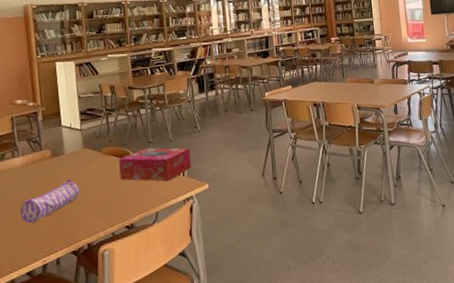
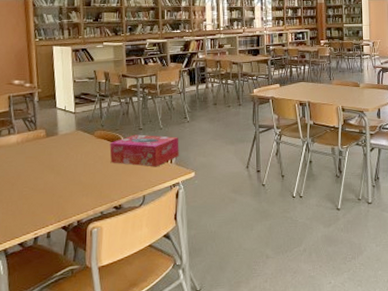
pencil case: present [19,179,79,223] -> none [14,158,71,198]

